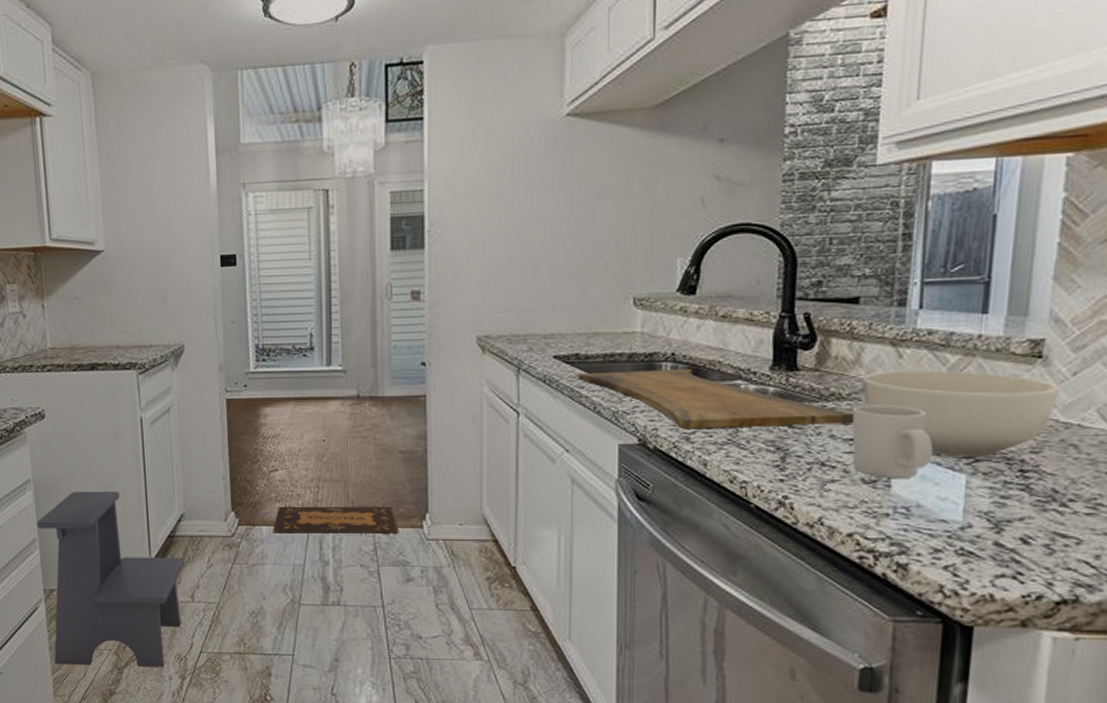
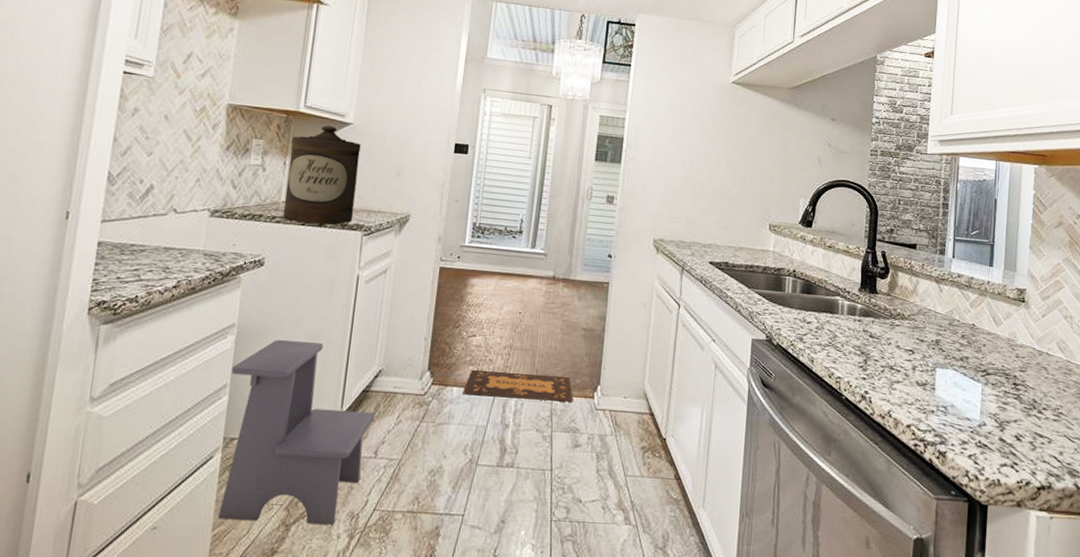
canister: none [45,257,124,368] -> present [283,125,361,225]
cutting board: present [577,369,855,430] -> none [725,278,913,338]
mug: present [852,404,933,478] -> none [911,324,961,384]
bowl: present [861,369,1061,457] -> none [917,300,1036,372]

